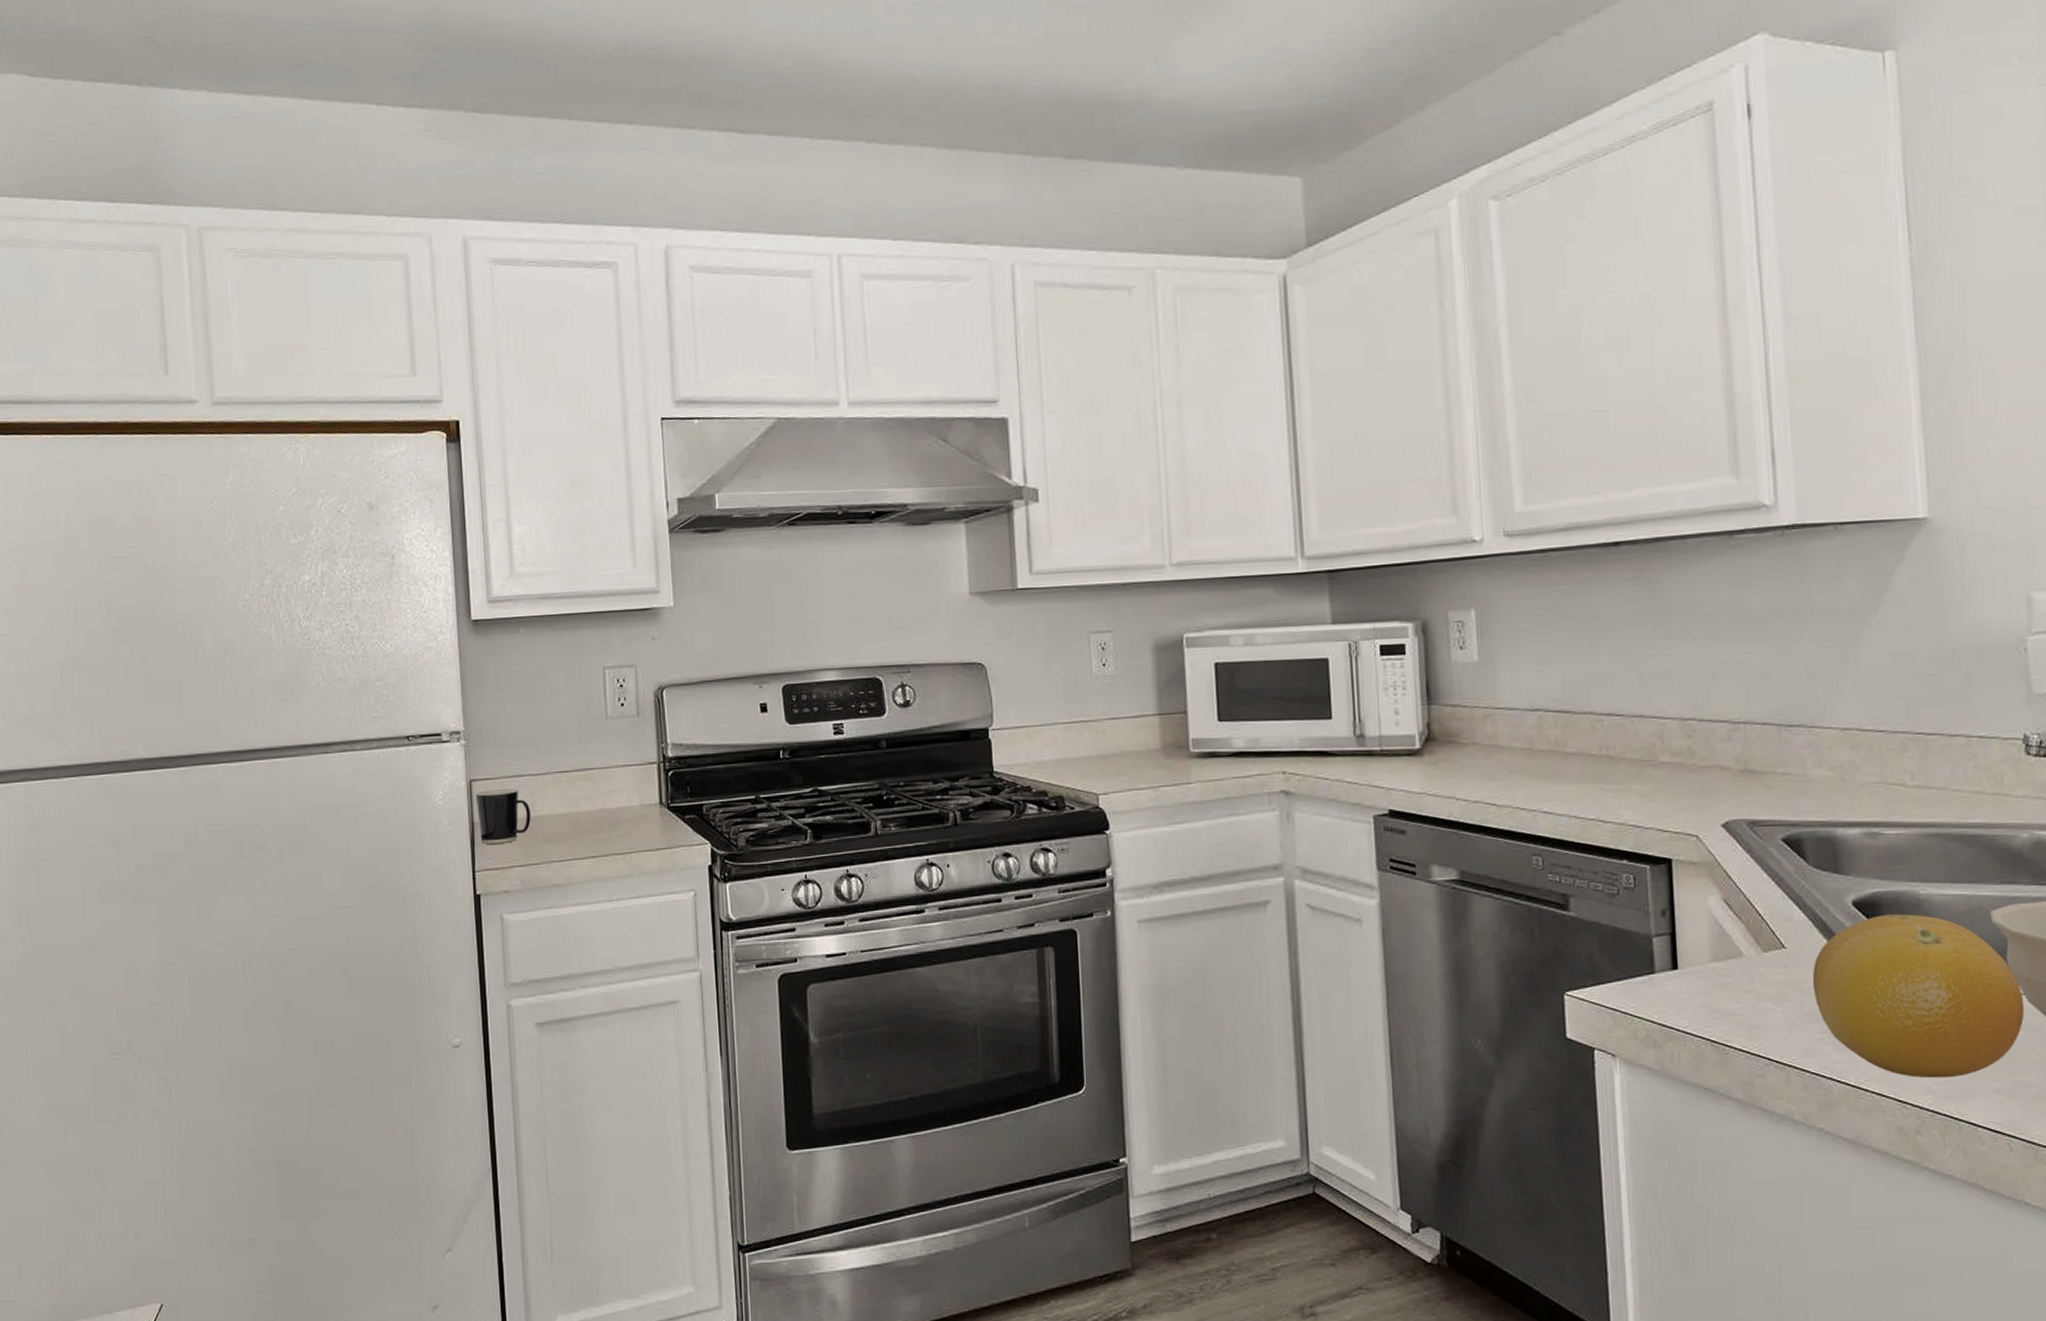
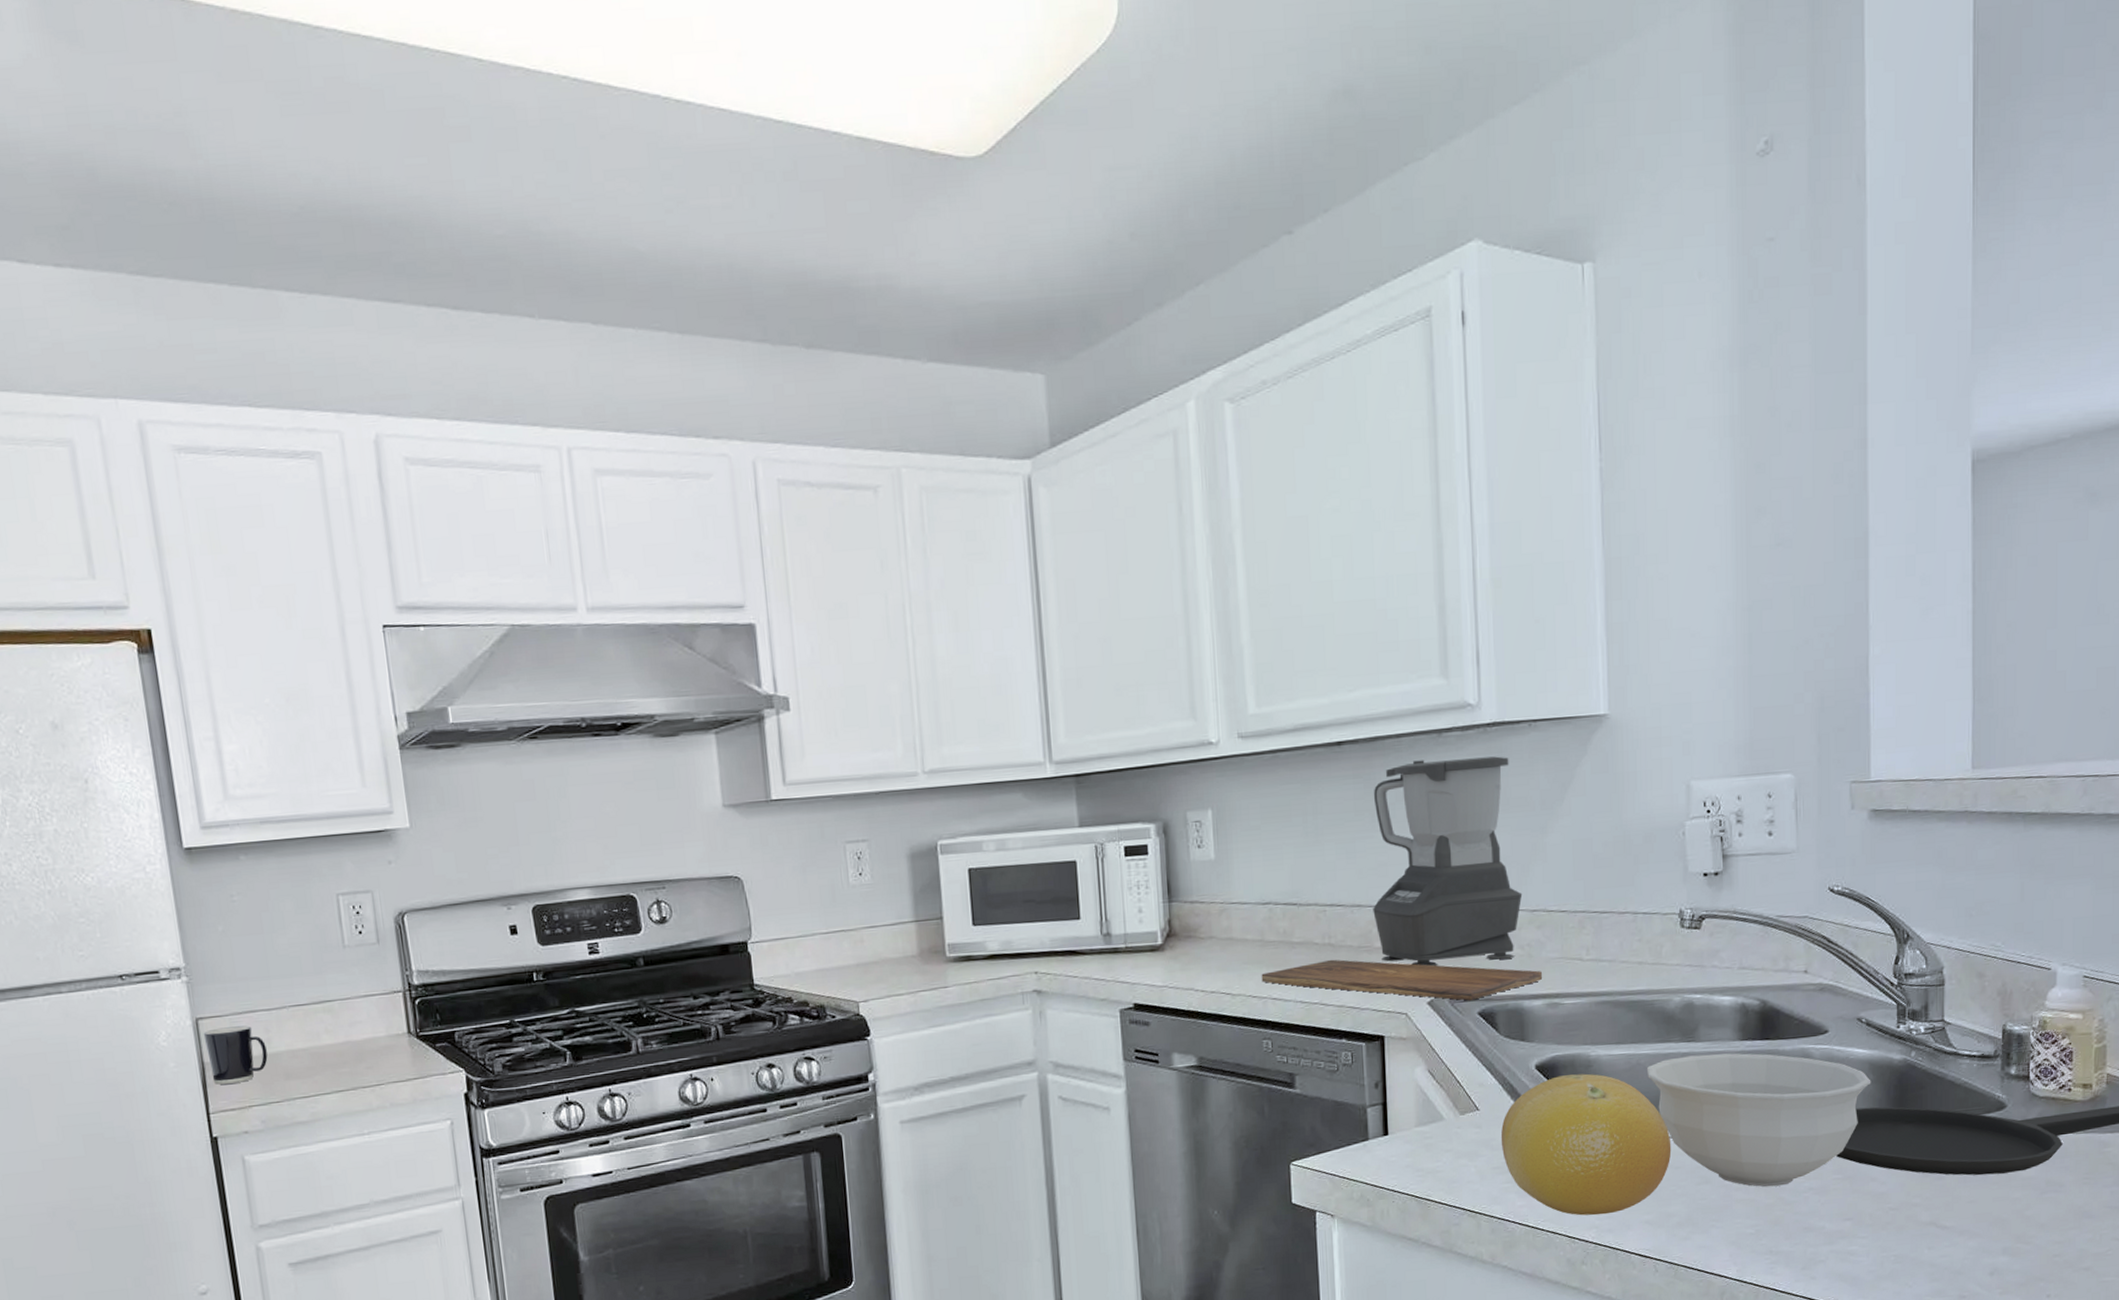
cutting board: none [1530,772,1859,825] -> present [1261,959,1543,1001]
blender: none [1656,560,1832,786] -> present [1373,756,1523,967]

